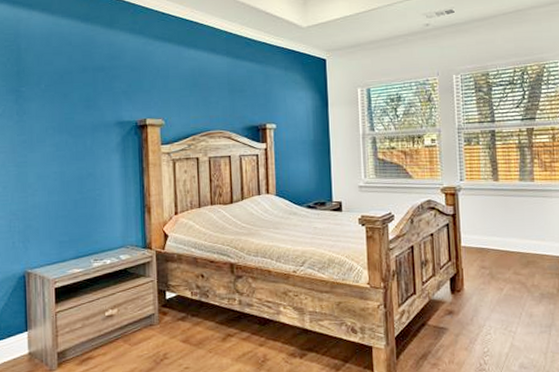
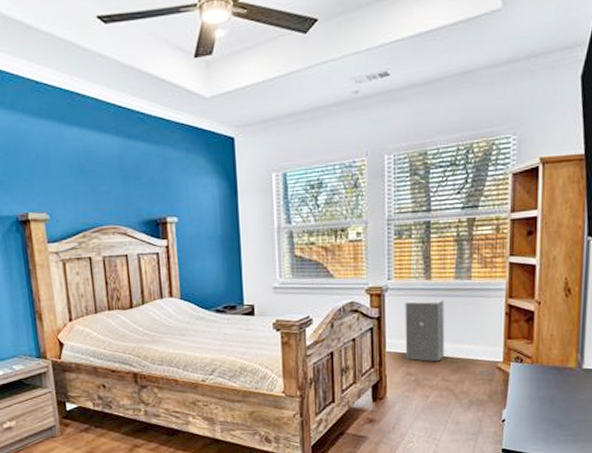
speaker: none [476,198,514,256] -> present [405,299,444,362]

